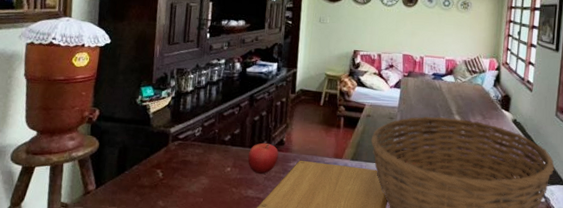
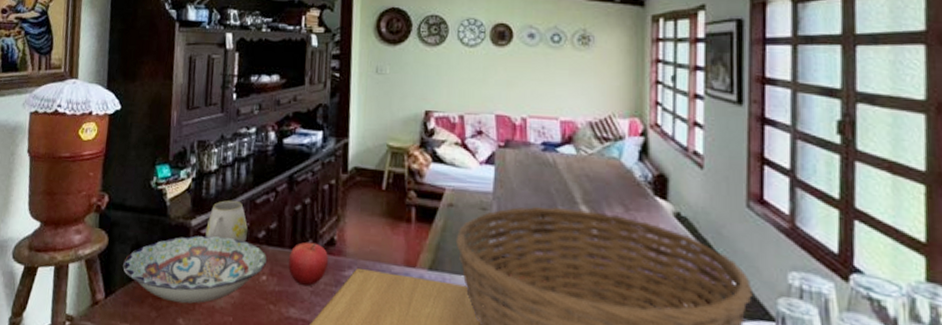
bowl: none [112,139,232,191] -> present [123,235,268,304]
mug: none [182,113,217,145] -> present [205,200,249,243]

